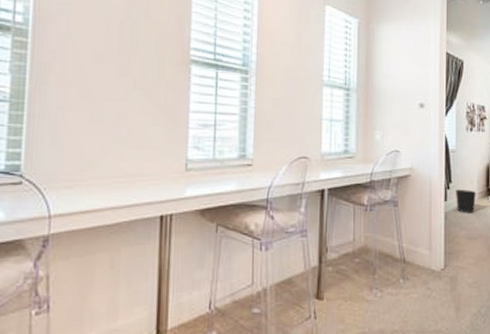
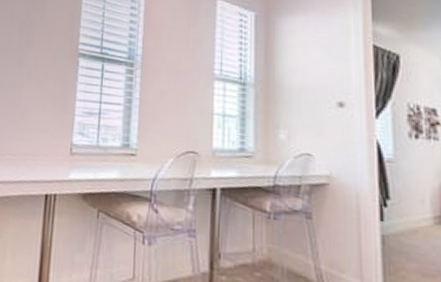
wastebasket: present [455,189,476,213] -> none [395,208,430,242]

